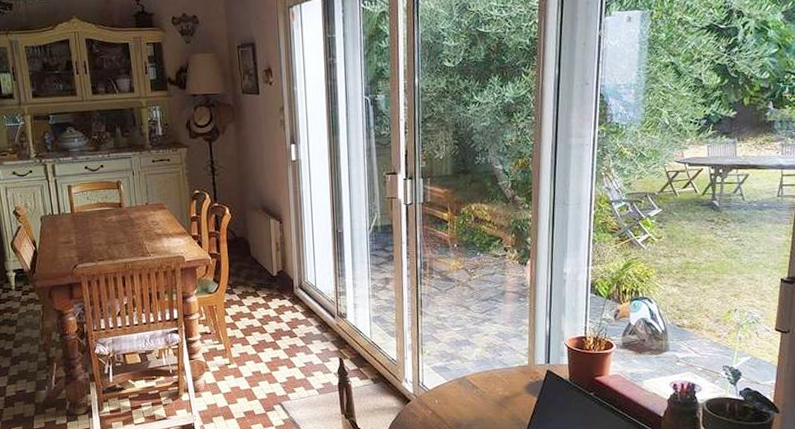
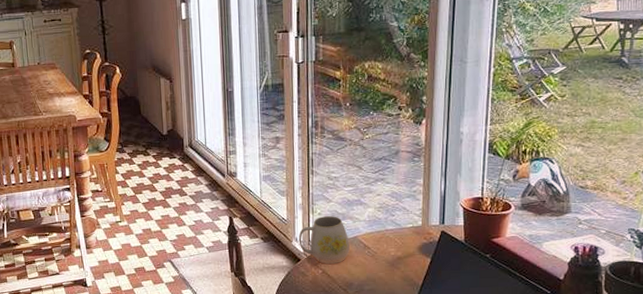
mug: none [408,356,459,405] -> present [298,216,351,265]

